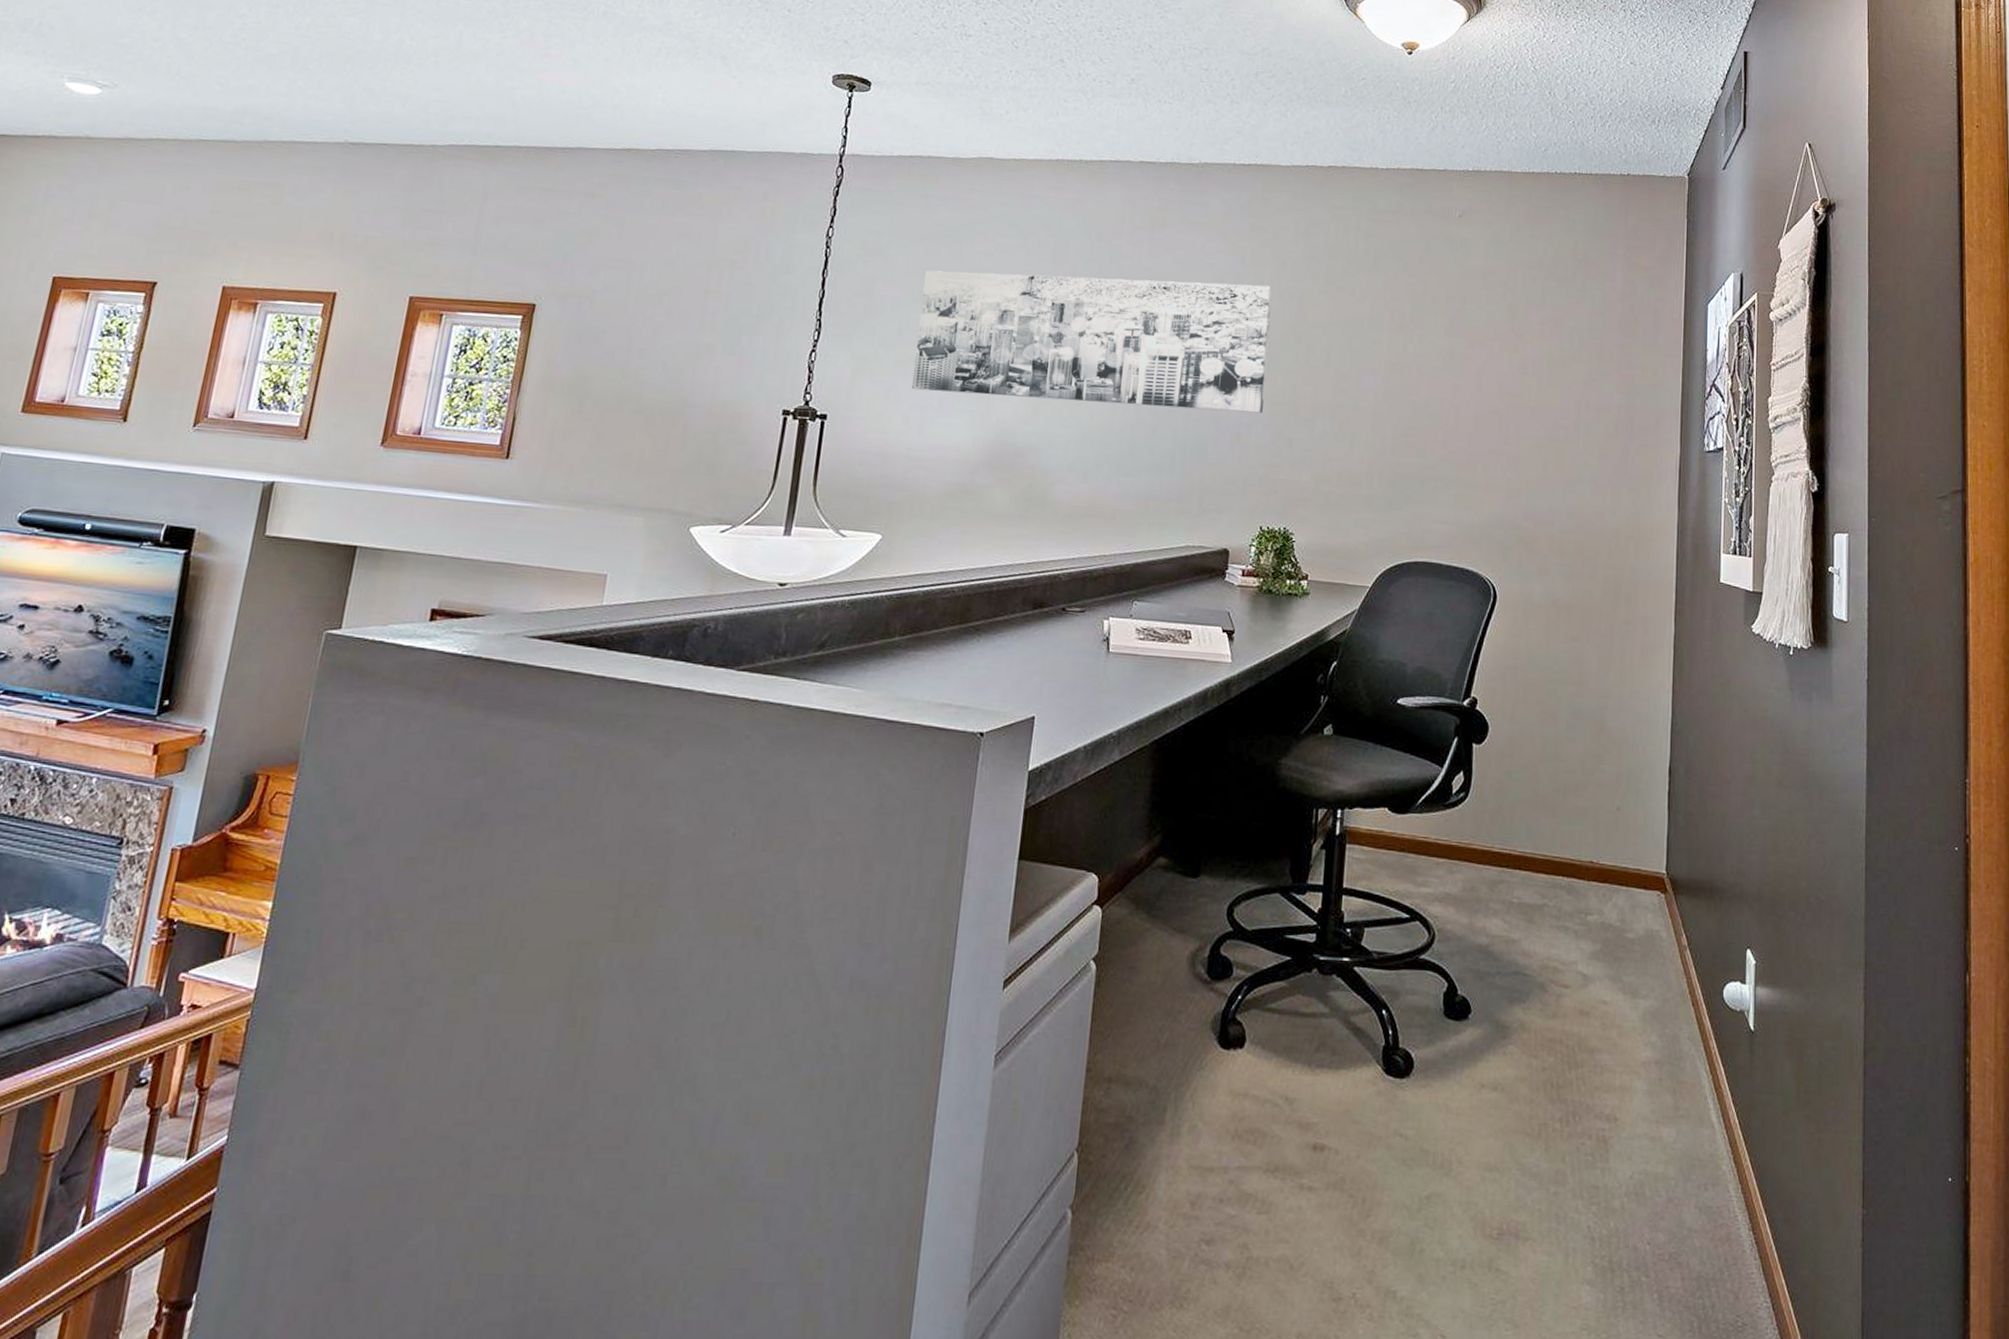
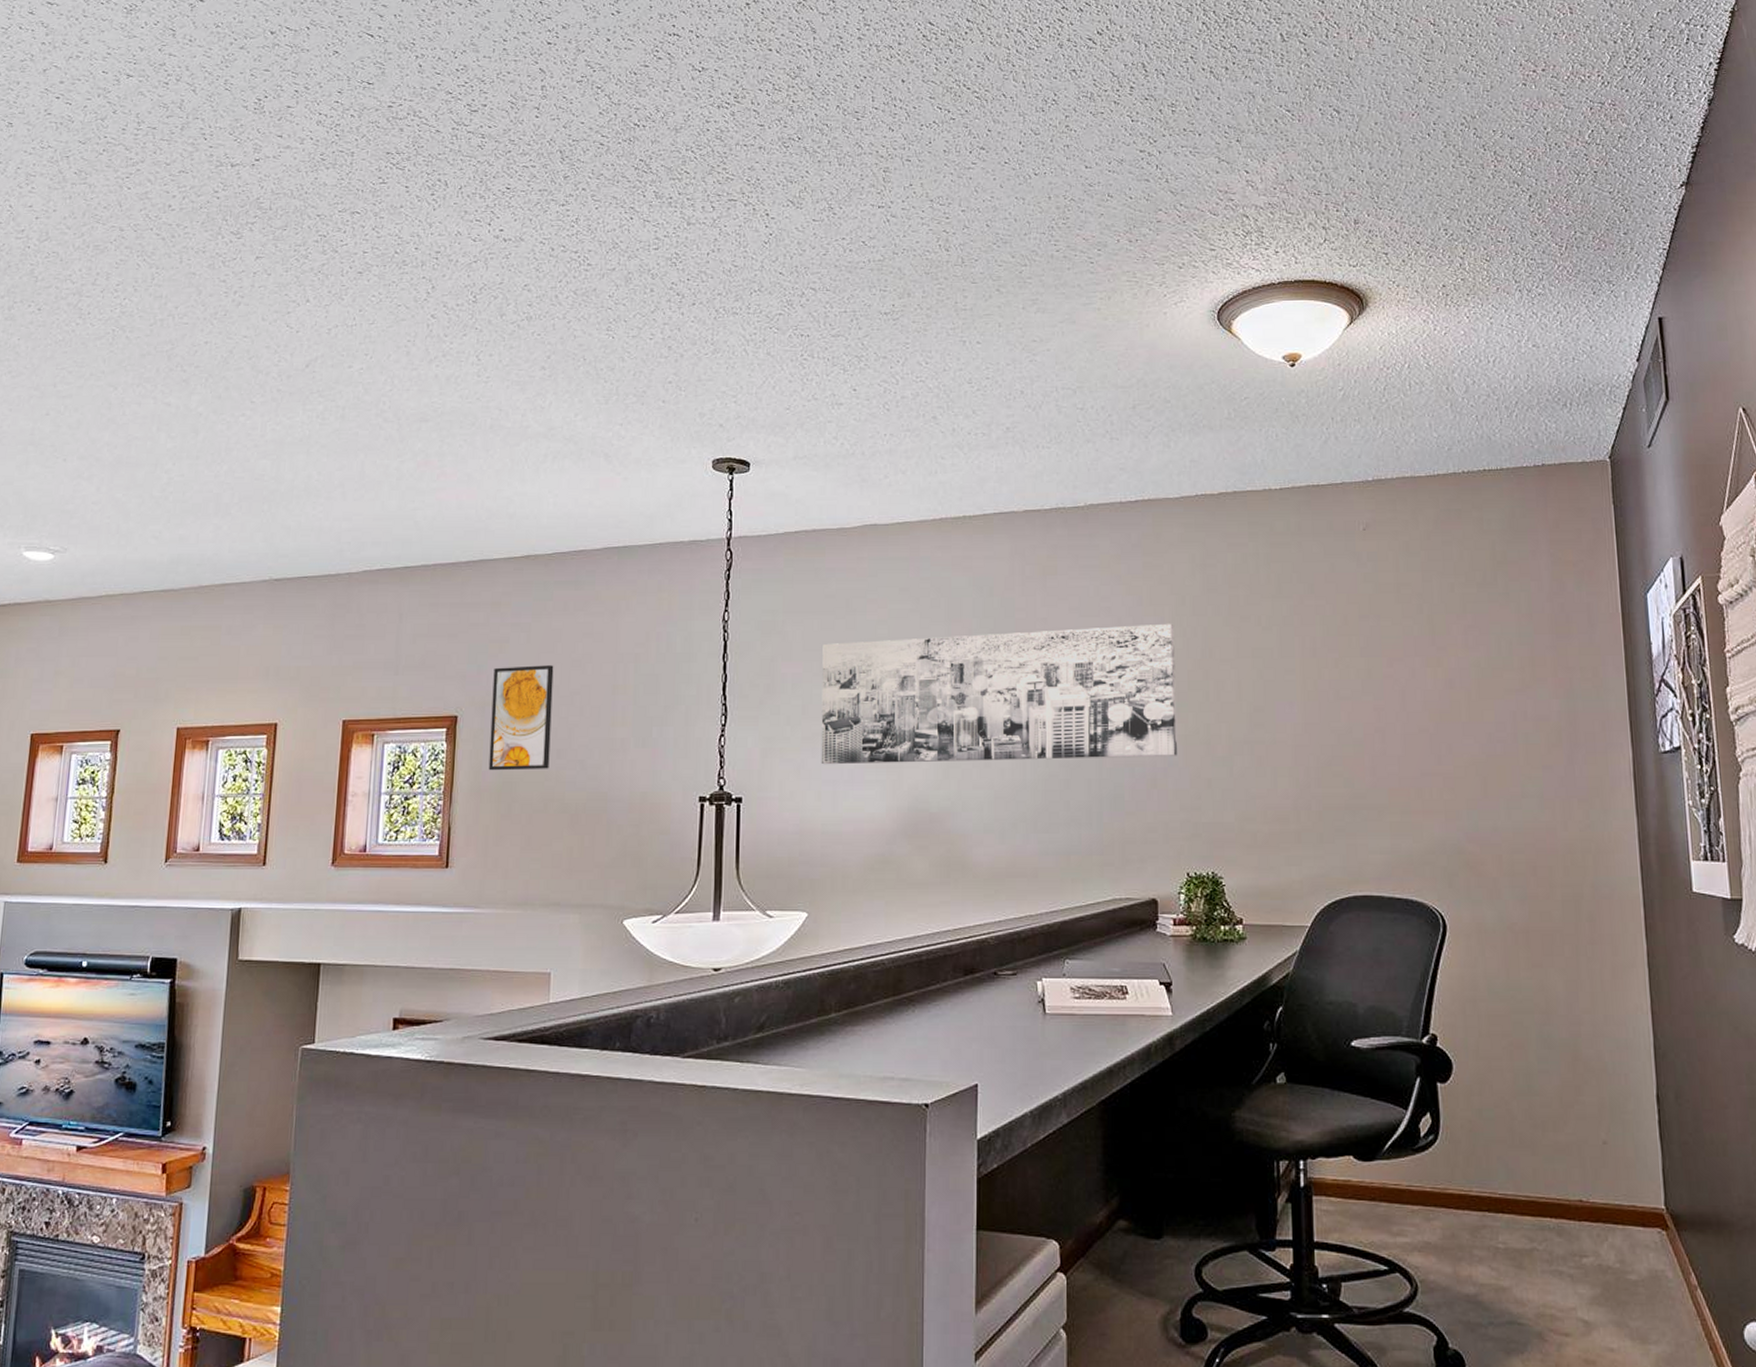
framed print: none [563,259,645,368] -> present [488,665,554,771]

